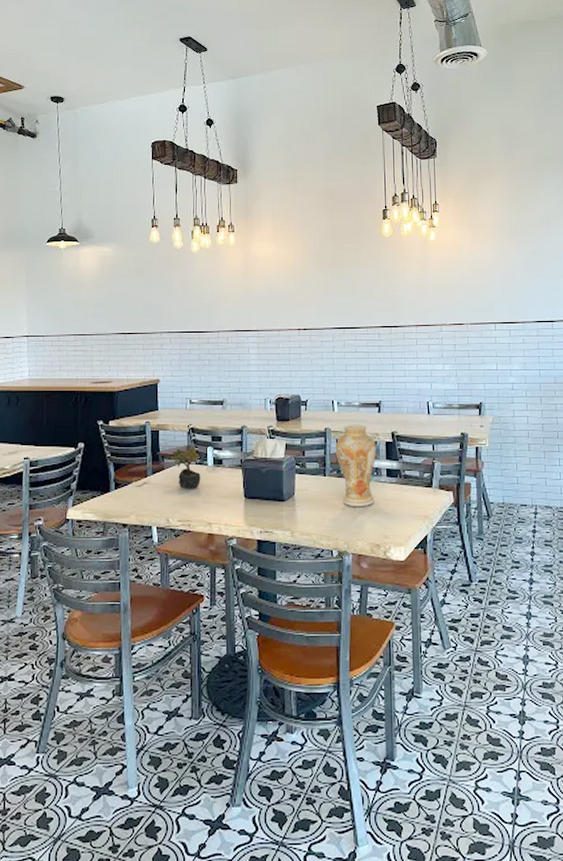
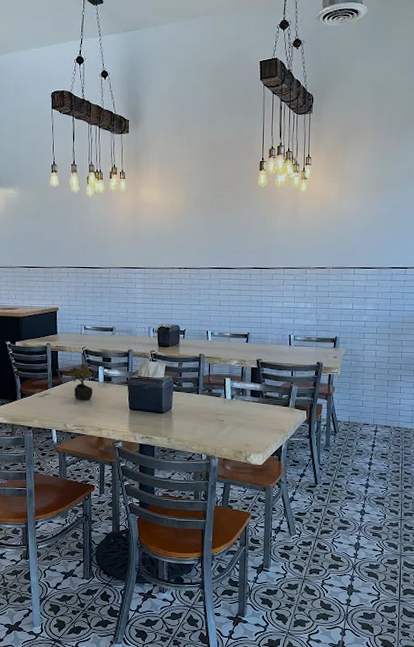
vase: present [335,424,376,507] -> none [208,352,243,421]

